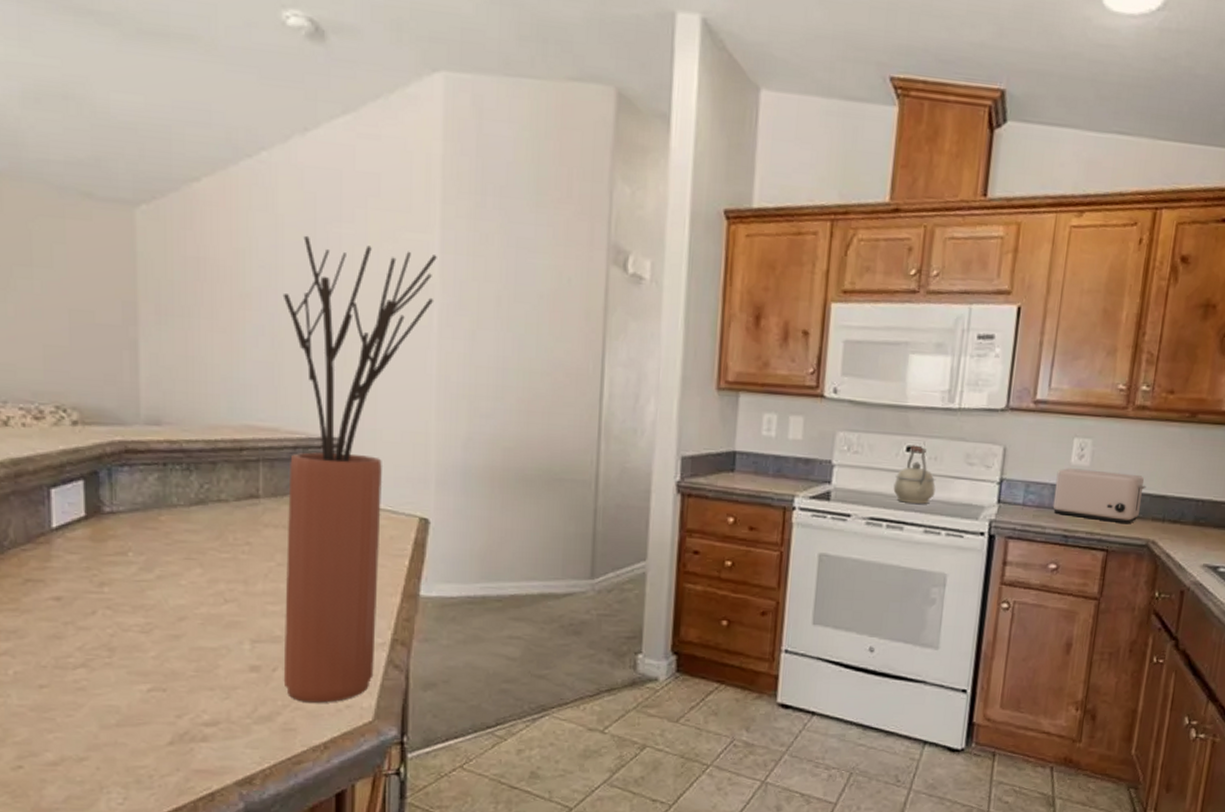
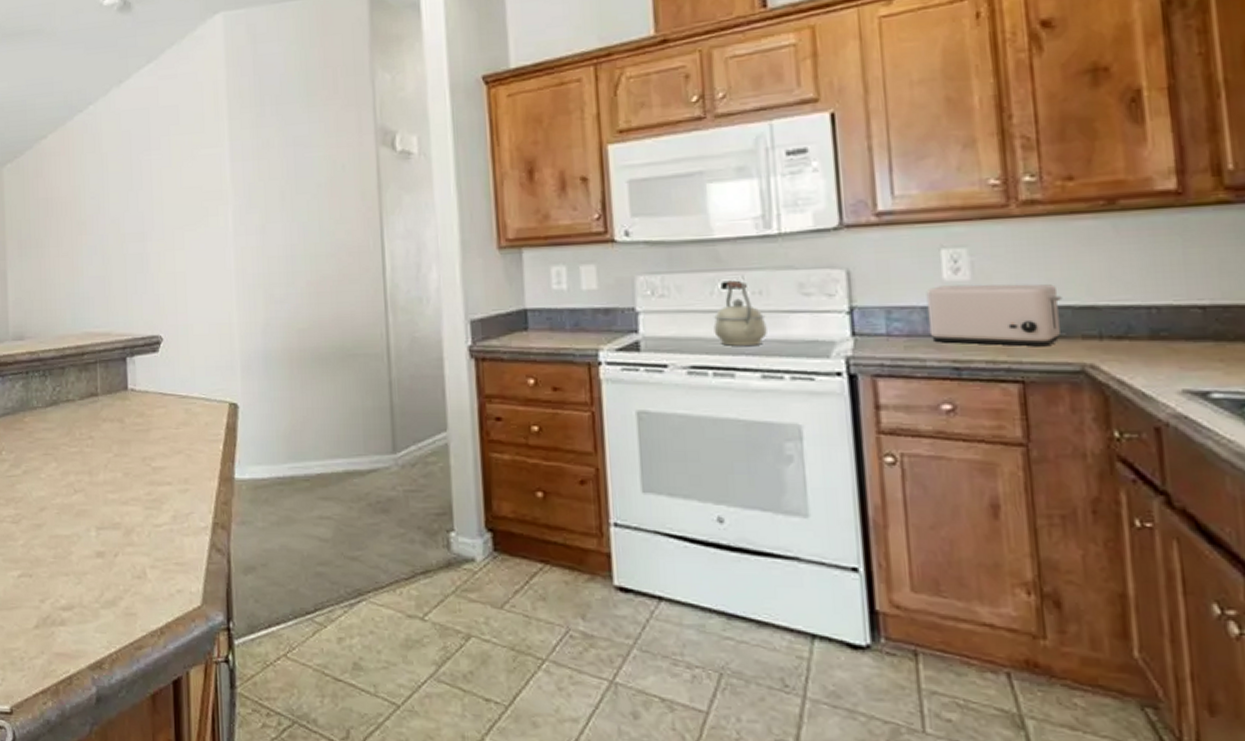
vase: present [282,235,437,703] -> none [109,164,228,588]

